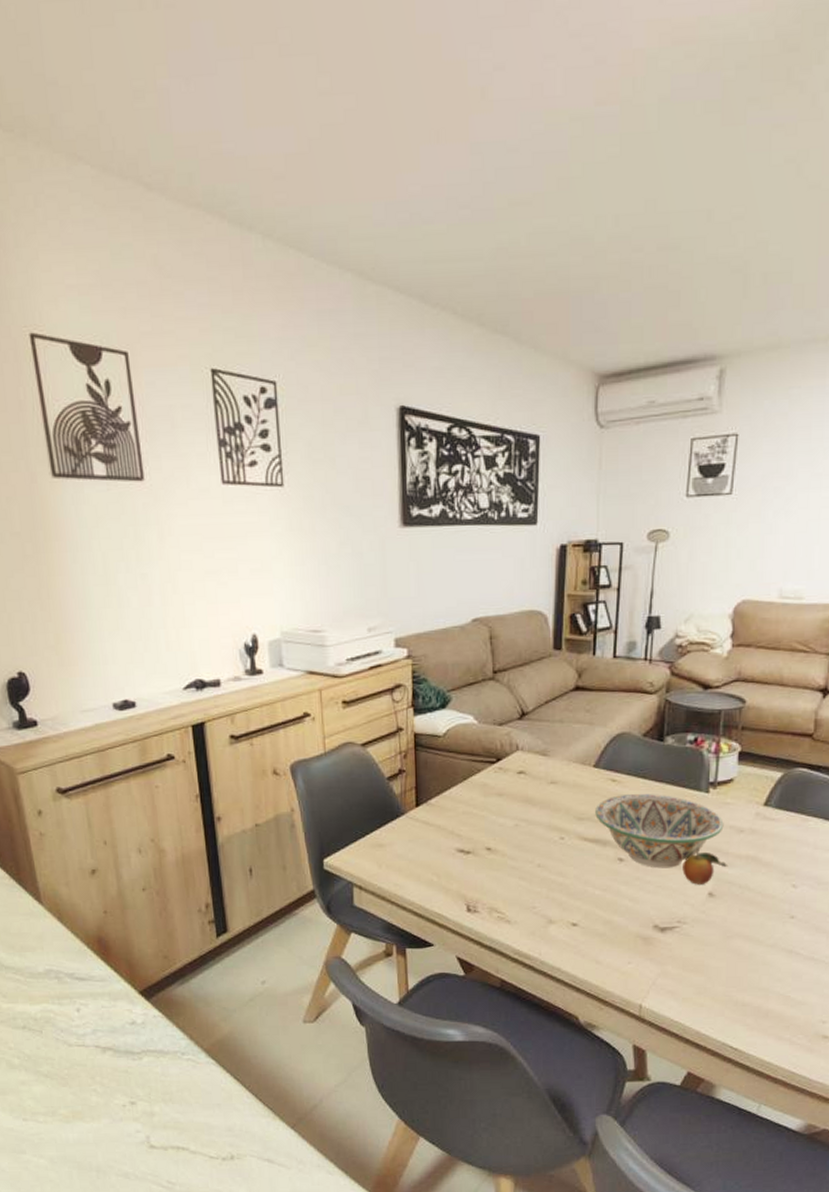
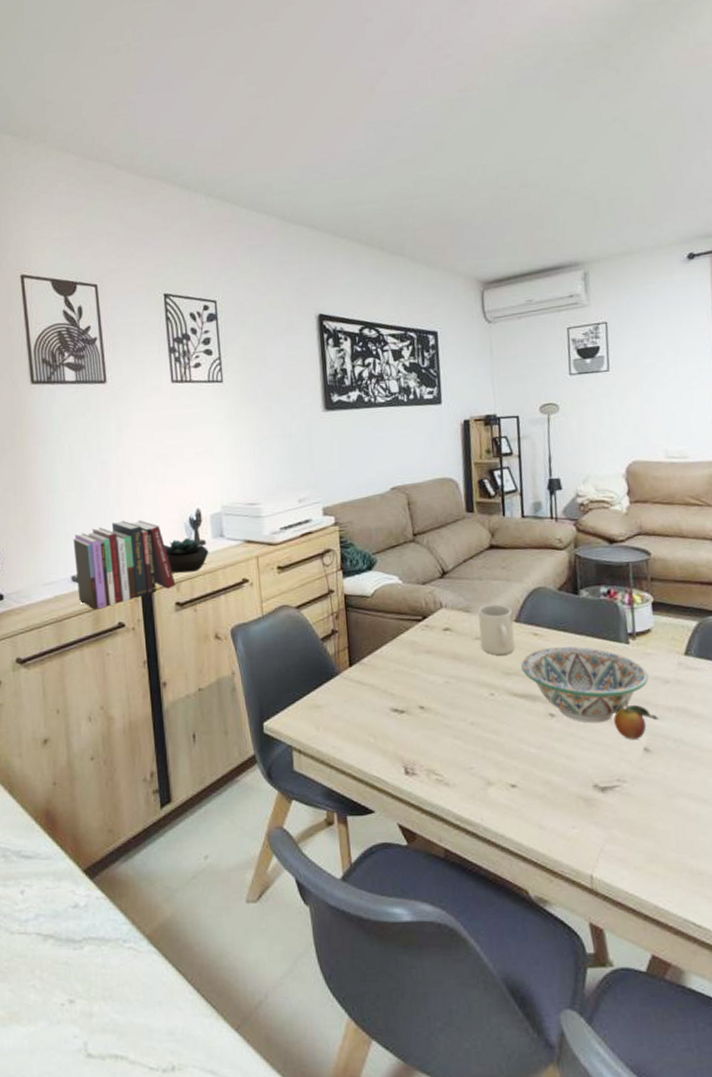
books: none [113,644,230,741] -> present [73,520,176,611]
succulent plant: none [216,666,267,705] -> present [164,537,209,574]
cup: none [555,748,592,800] -> present [478,604,515,656]

